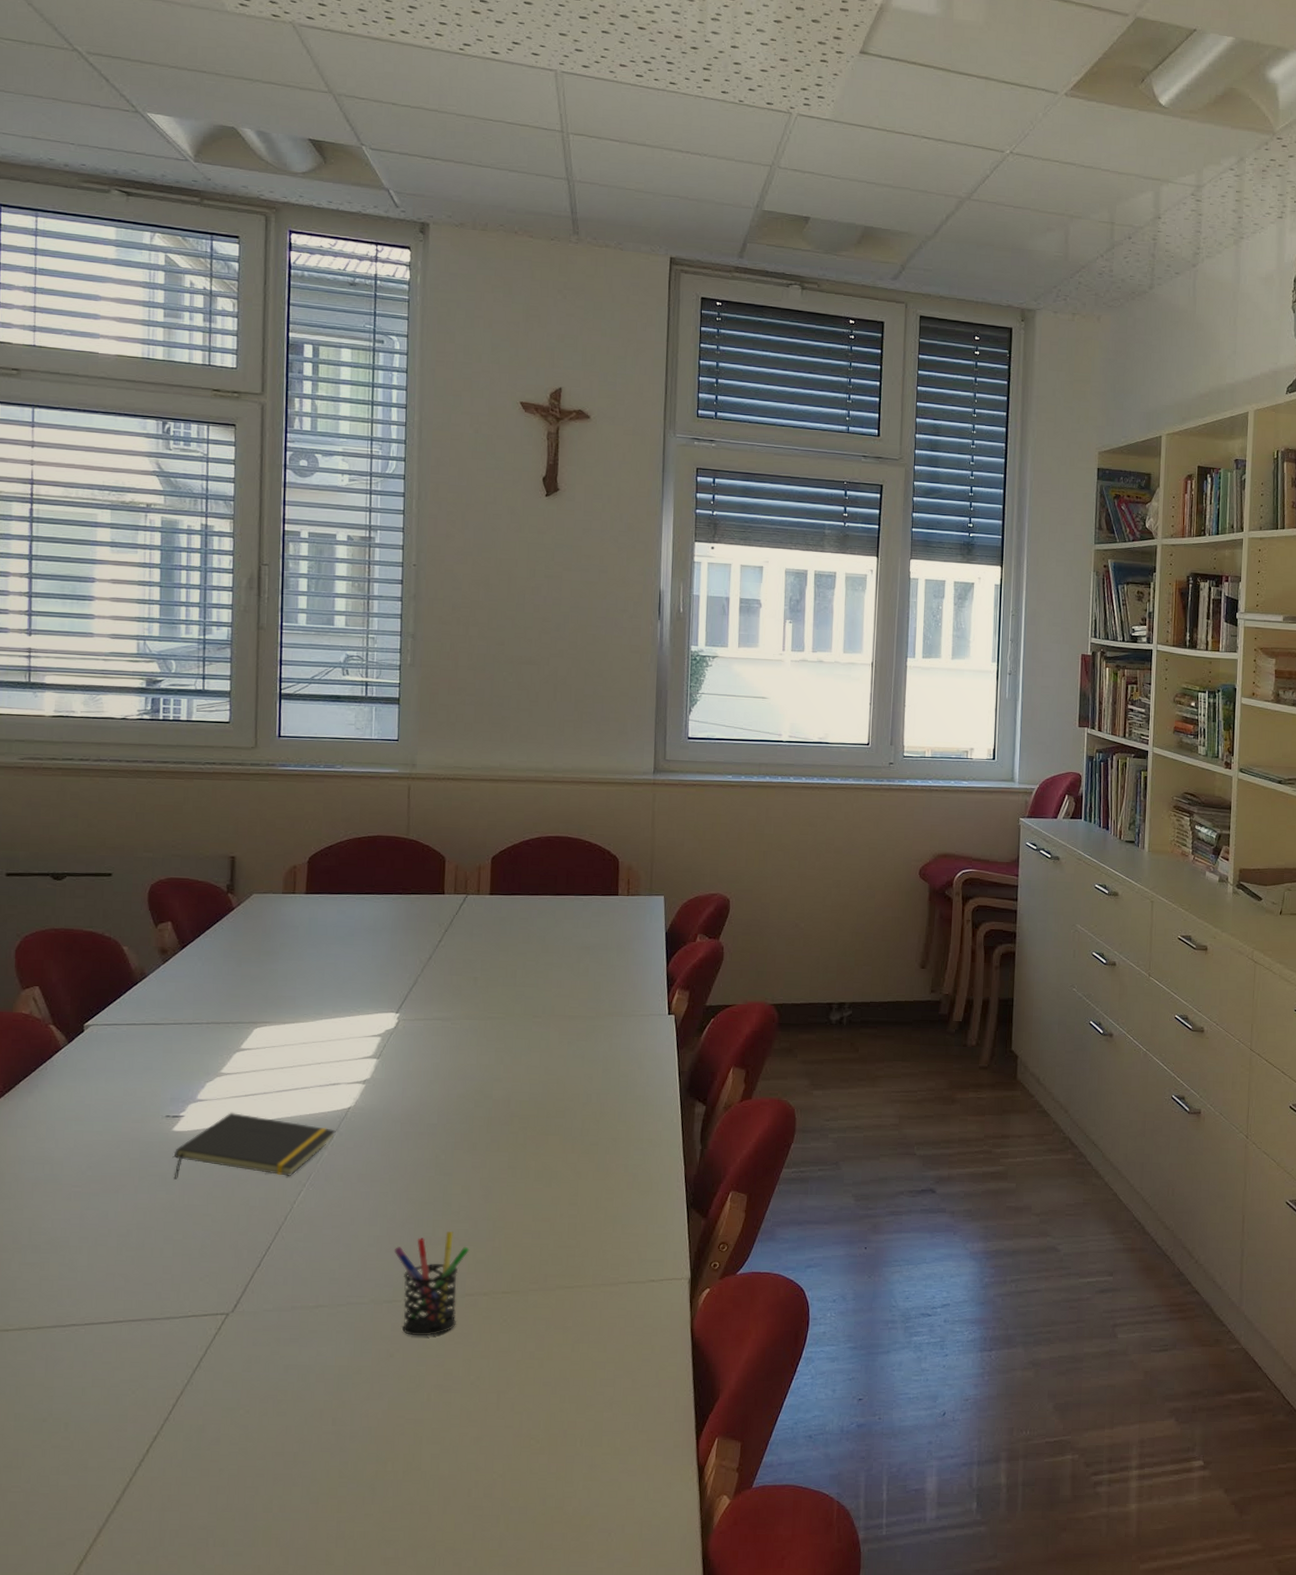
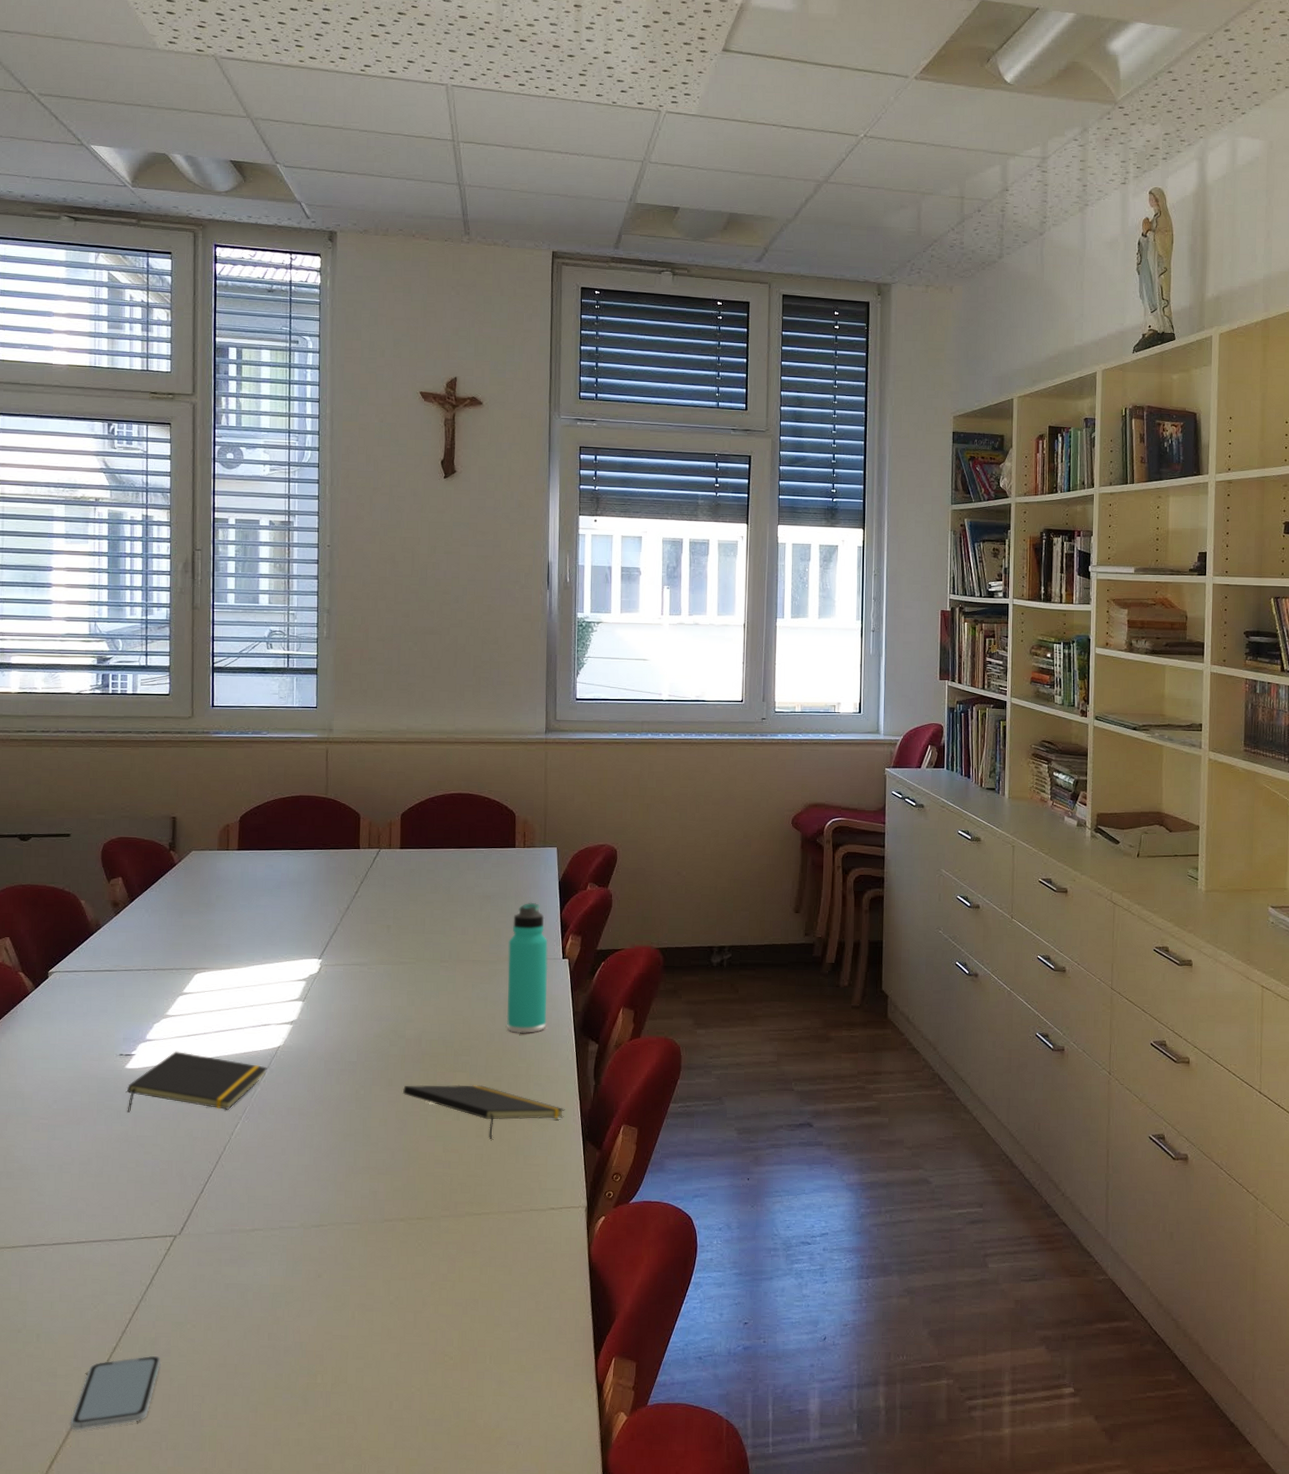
smartphone: none [103,1444,208,1528] -> present [71,1355,160,1430]
pen holder: present [393,1232,470,1336] -> none [320,1161,387,1259]
notepad: none [488,1149,668,1207] -> present [402,1084,565,1139]
thermos bottle: none [605,954,652,1095] -> present [506,902,548,1034]

